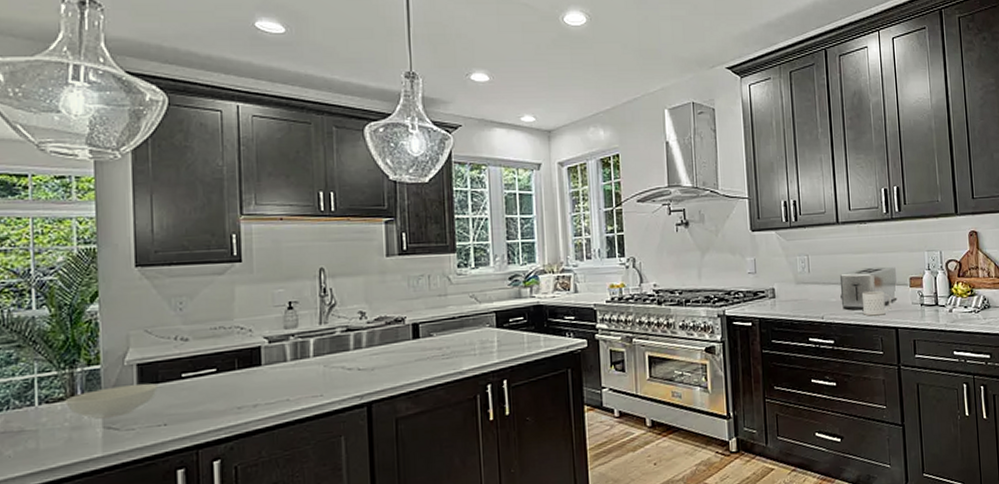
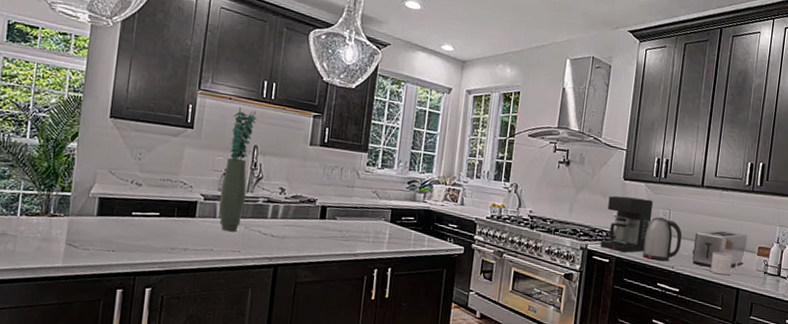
bowl: present [65,383,159,419] -> none [40,212,114,237]
vase: none [287,227,320,375] -> present [219,107,257,232]
coffee maker: none [739,248,790,313] -> present [600,195,654,254]
kettle: none [785,265,827,314] -> present [642,216,683,261]

